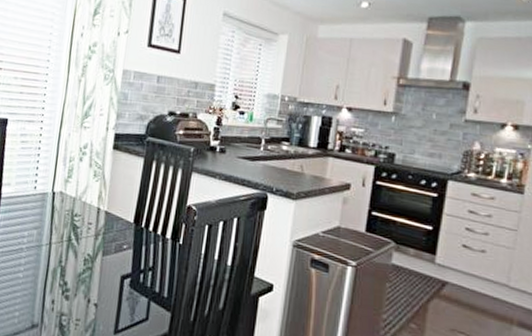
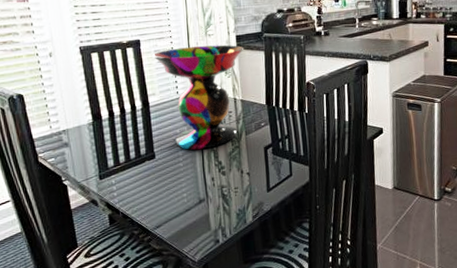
decorative bowl: none [16,135,122,263] -> present [151,45,244,150]

